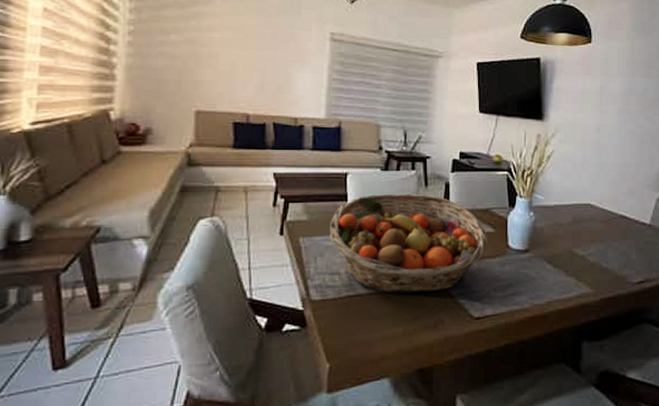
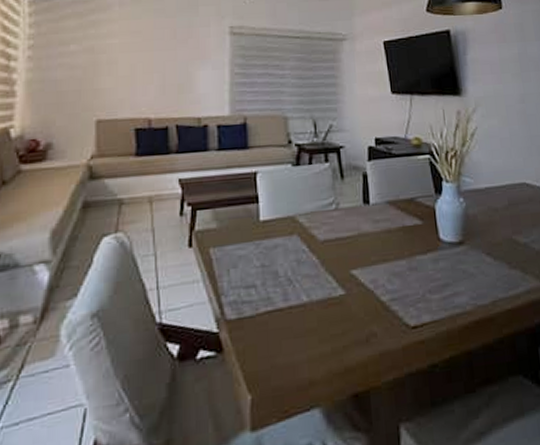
fruit basket: present [330,193,489,294] -> none [242,188,417,306]

